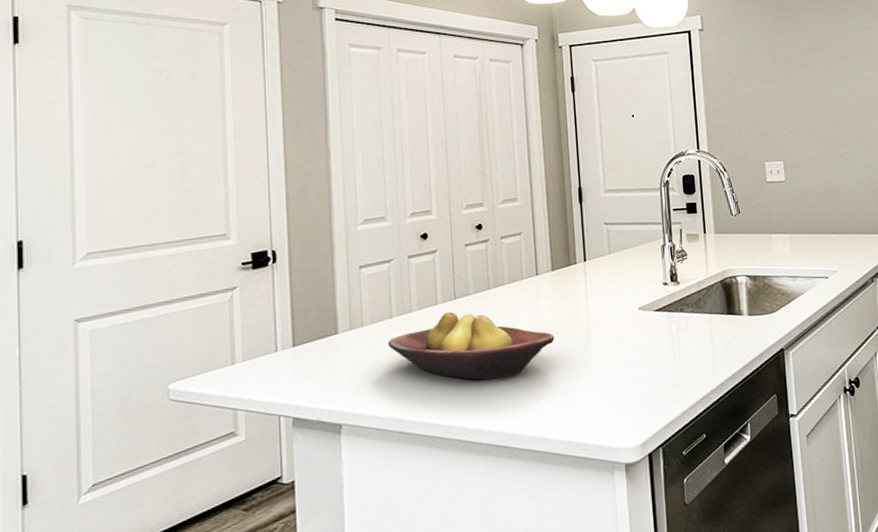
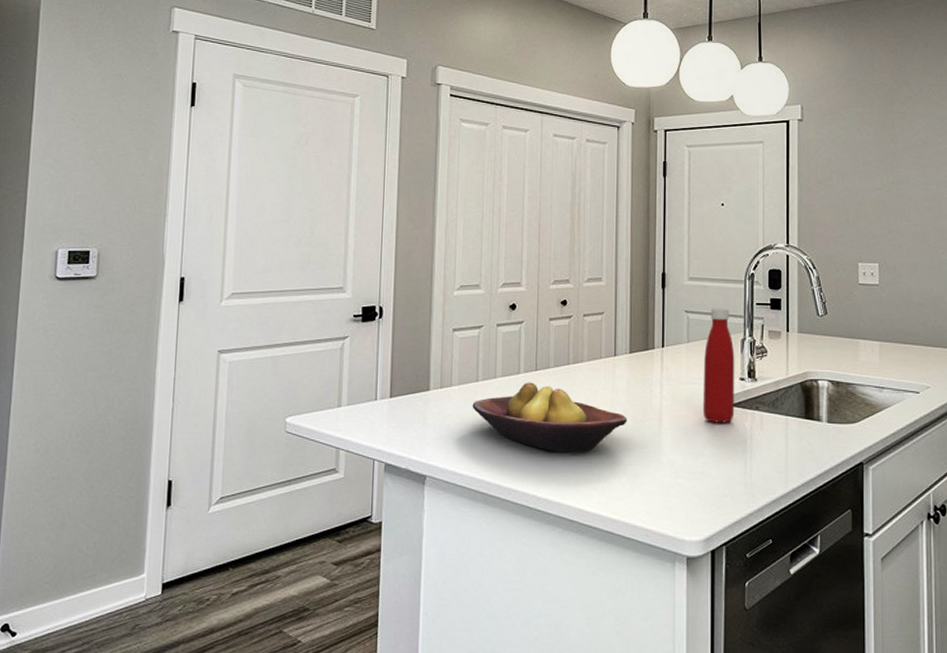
bottle: none [626,216,661,330] -> present [702,308,735,423]

